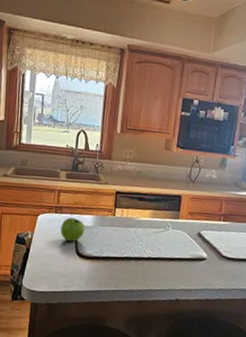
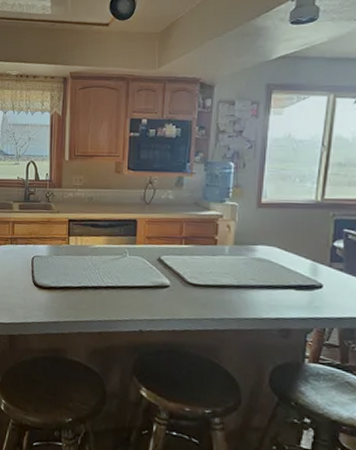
fruit: present [60,217,85,241] -> none [17,248,41,272]

